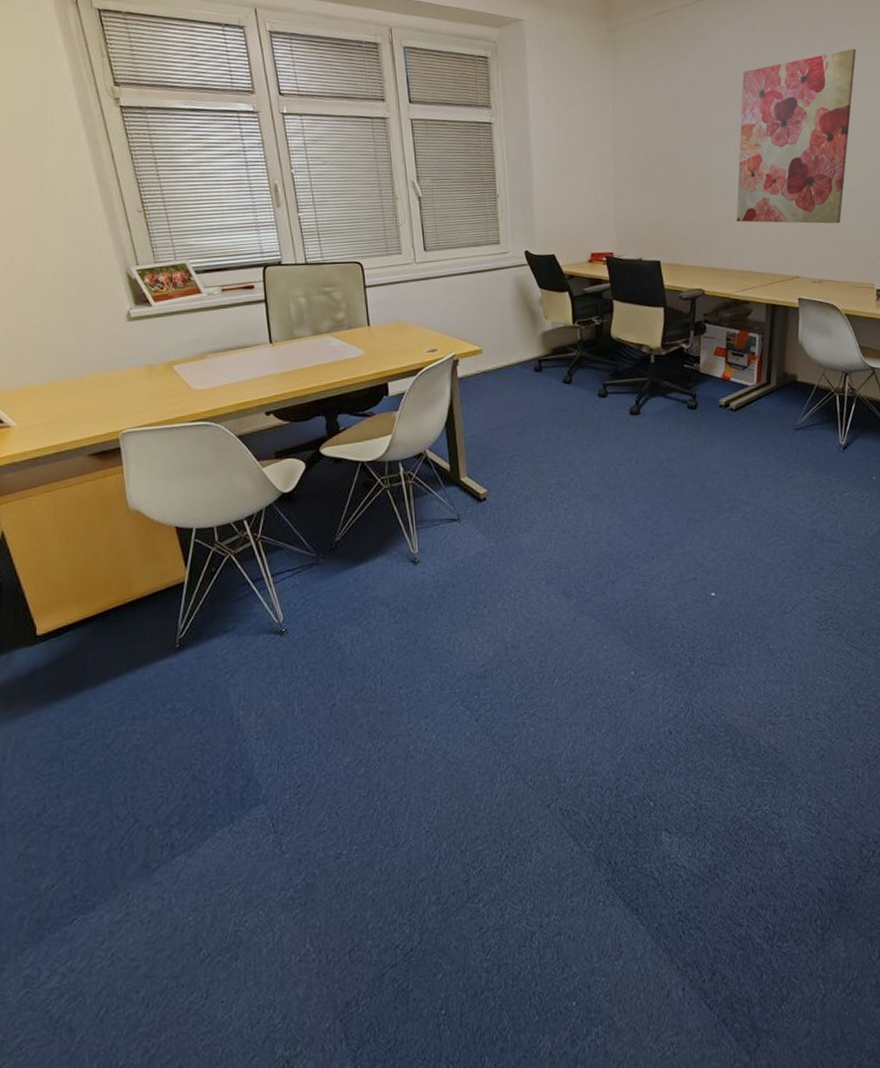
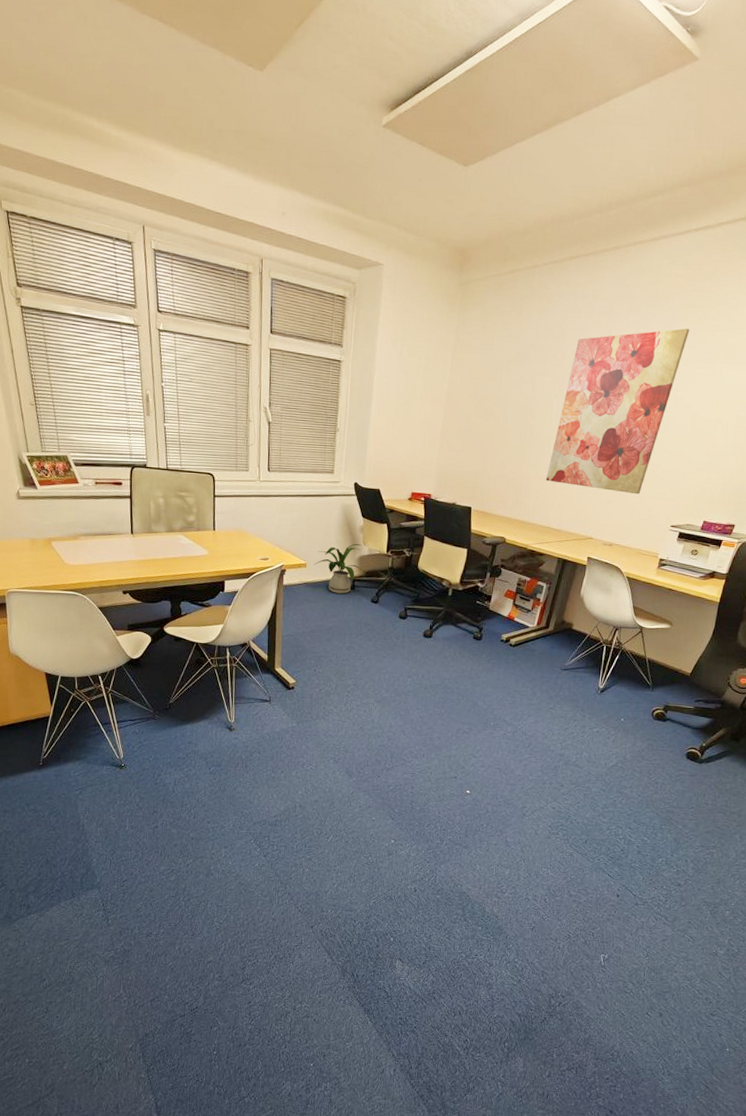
house plant: none [490,318,552,379] -> present [313,543,365,594]

